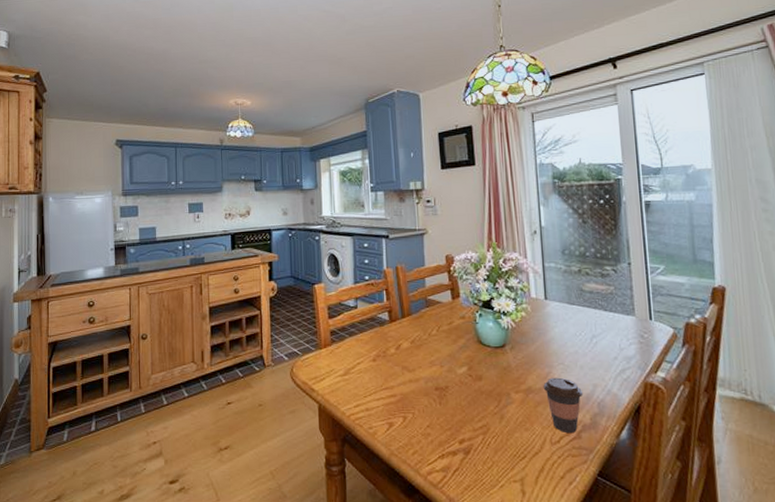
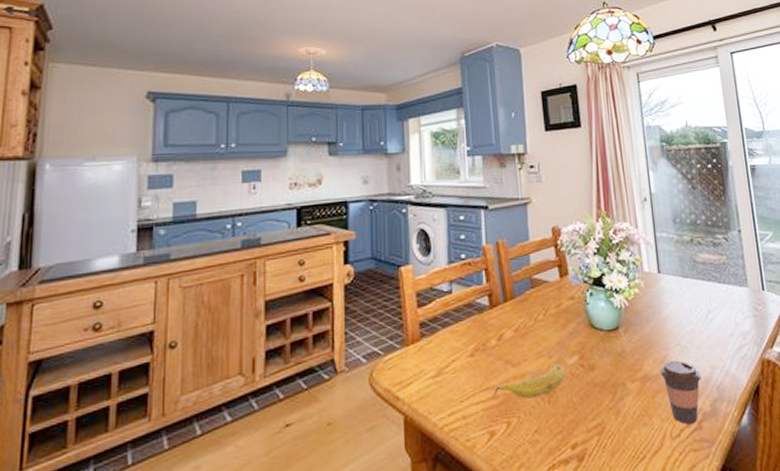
fruit: none [392,372,454,399] -> present [493,363,565,399]

